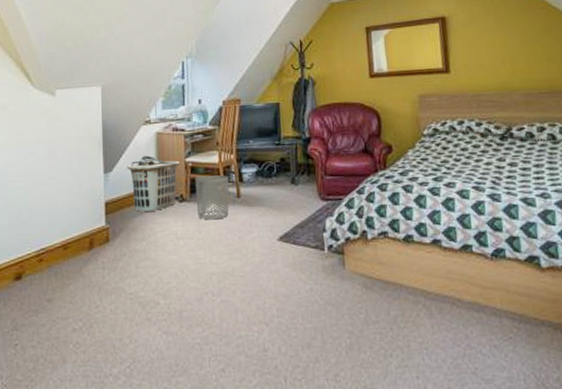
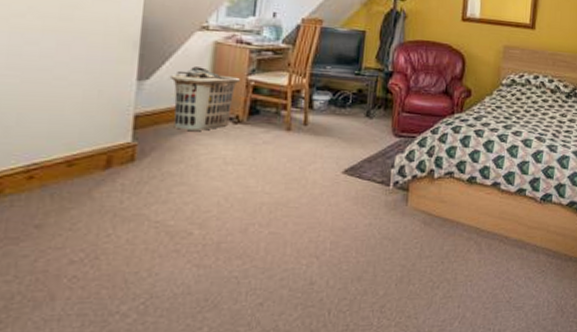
waste bin: present [195,175,229,220] -> none [254,98,298,147]

